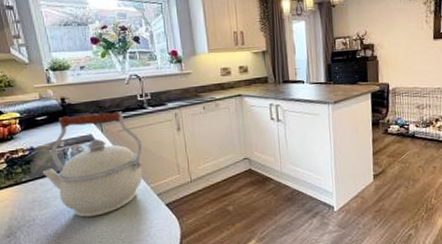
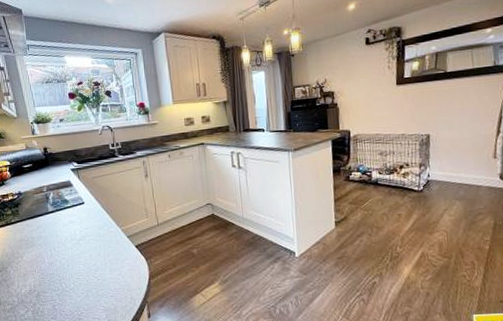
kettle: present [42,111,143,217] -> none [28,159,114,256]

